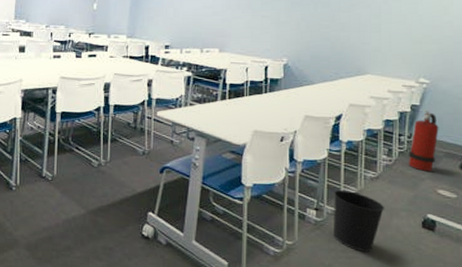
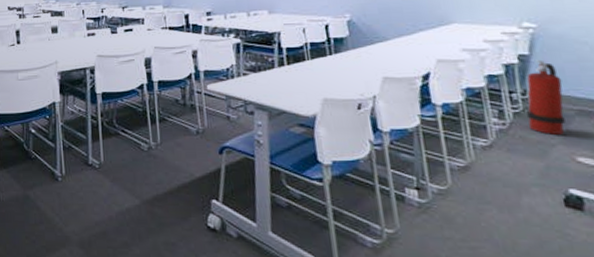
wastebasket: present [334,190,385,252] -> none [436,164,509,241]

